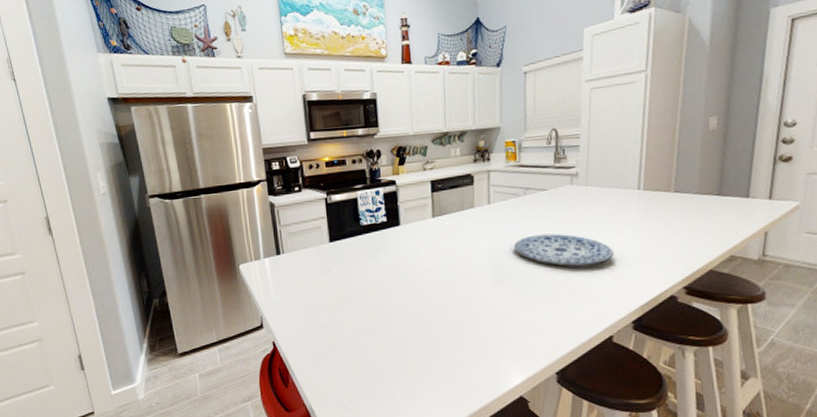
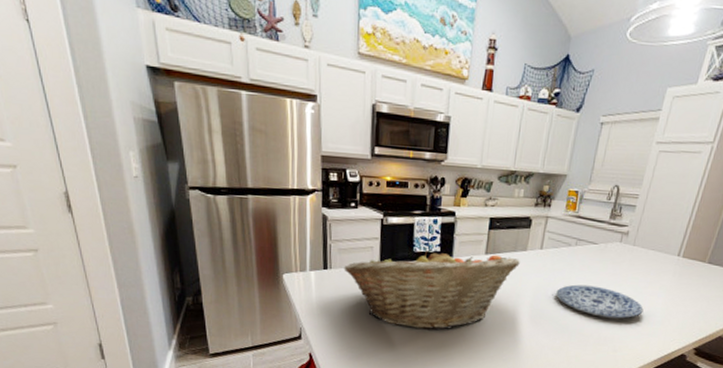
fruit basket: none [295,216,470,303] -> present [344,246,520,330]

